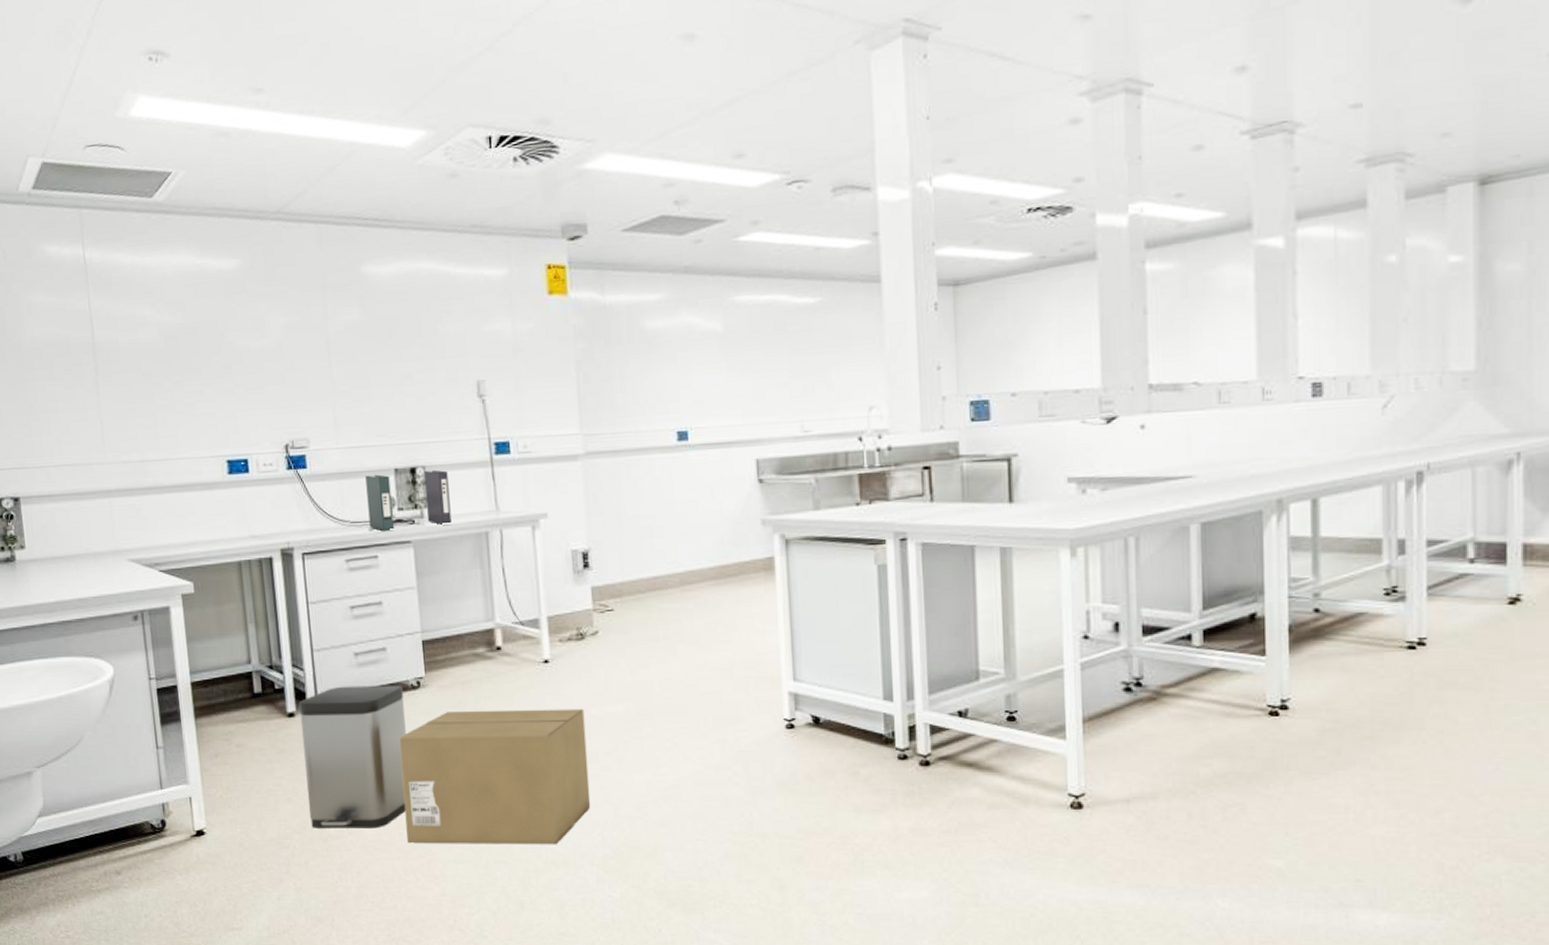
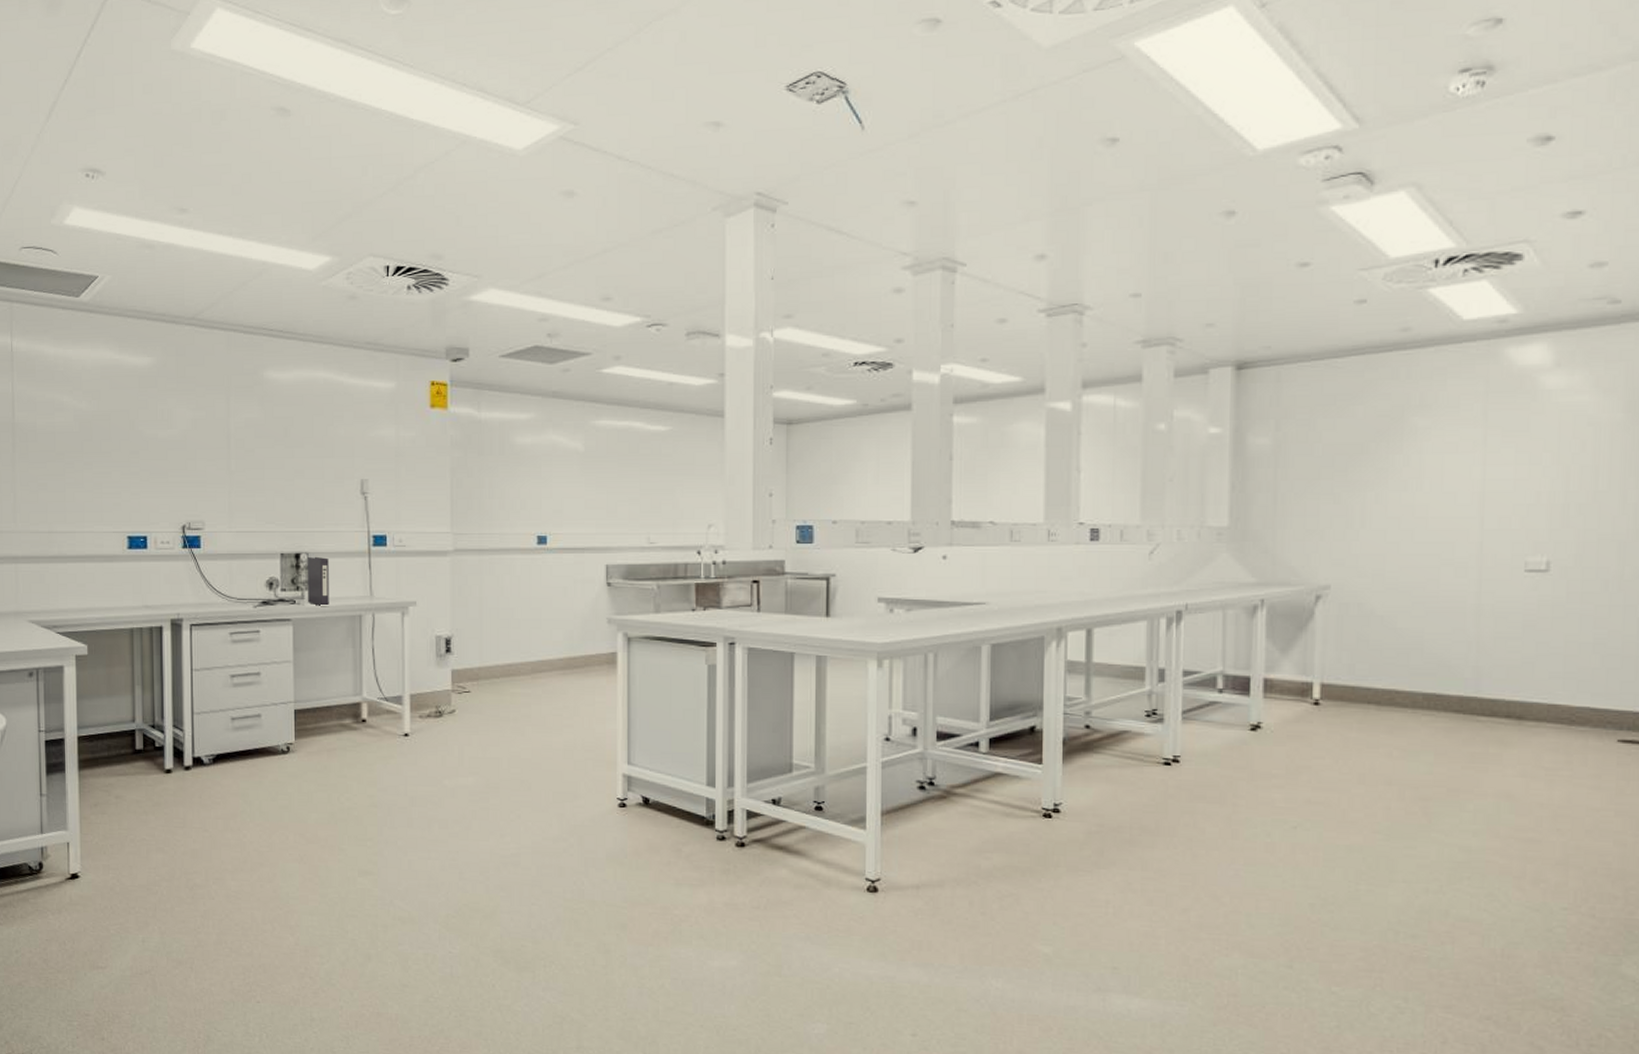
pedal bin: present [298,685,406,829] -> none [176,747,274,880]
binder: present [365,474,394,532] -> none [254,557,276,609]
box: present [399,708,591,844] -> none [266,775,438,902]

